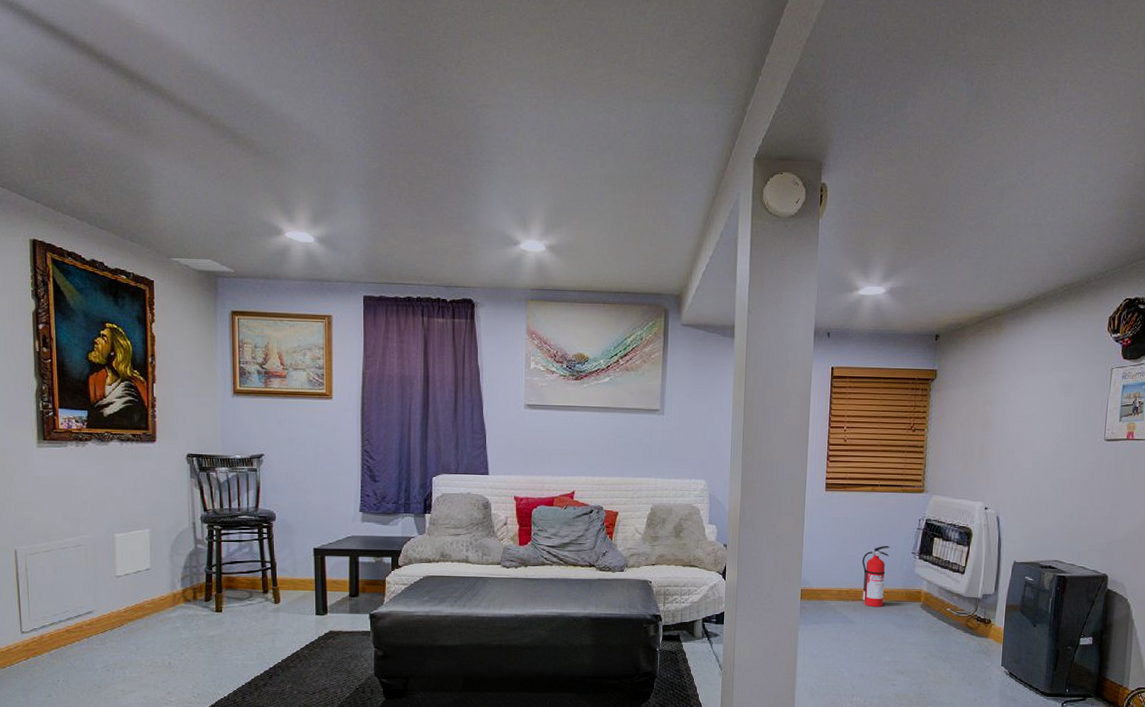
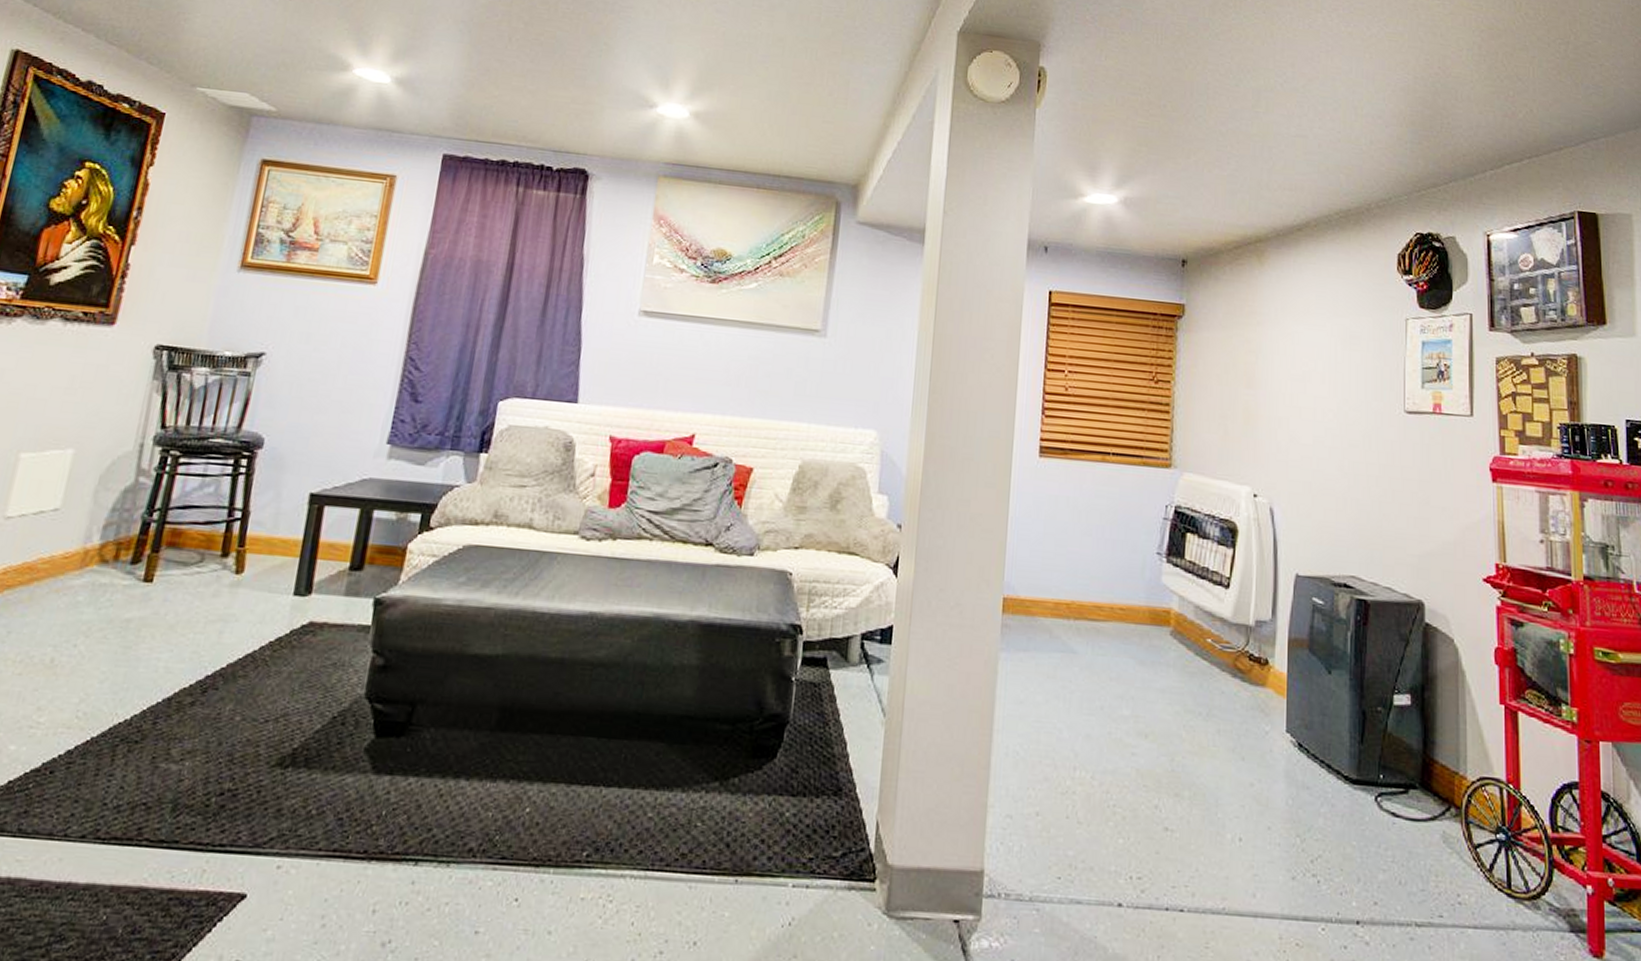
fire extinguisher: present [862,545,889,608] -> none [1088,539,1126,632]

